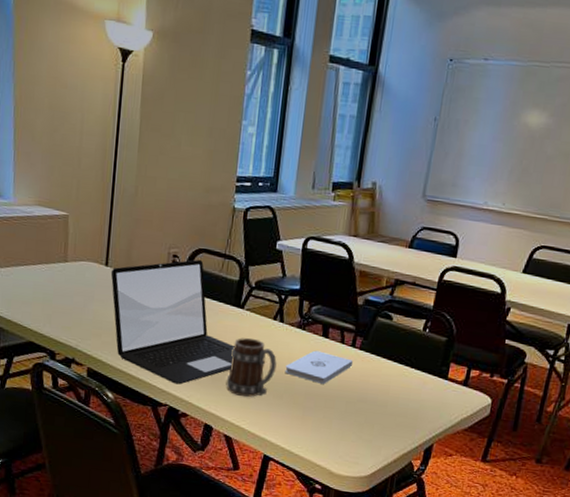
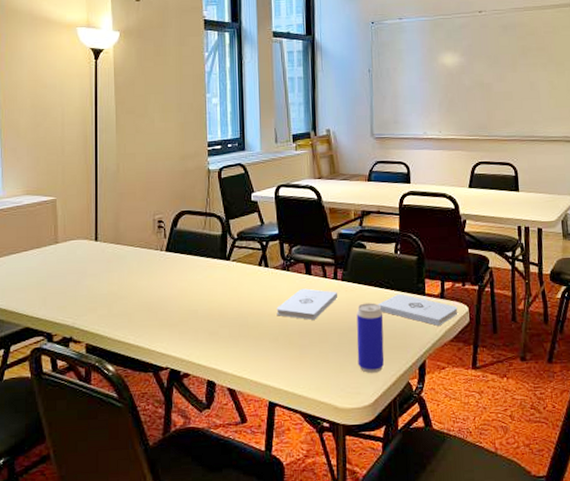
laptop: present [110,259,235,385] -> none [101,222,227,345]
mug: present [225,337,277,397] -> none [222,287,268,346]
beverage can: none [361,376,398,447] -> present [356,303,384,373]
notepad: none [394,373,480,413] -> present [378,293,458,326]

